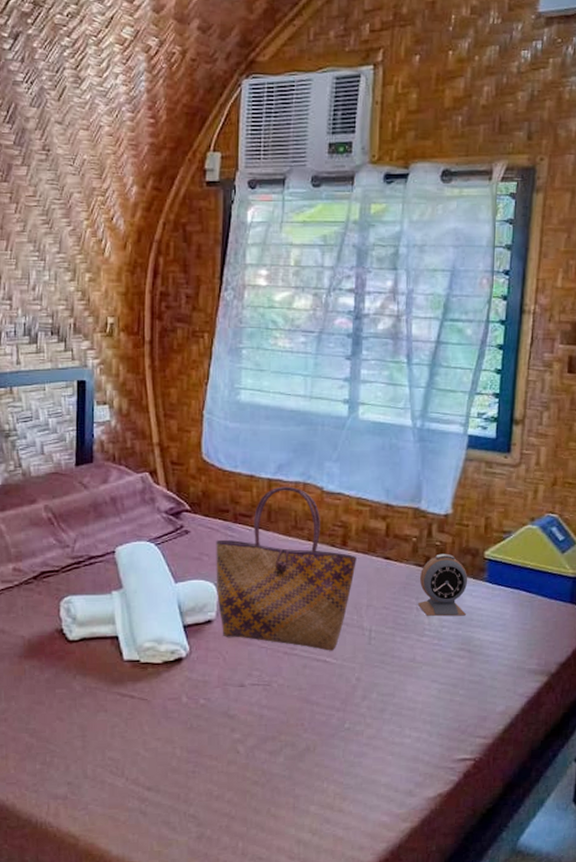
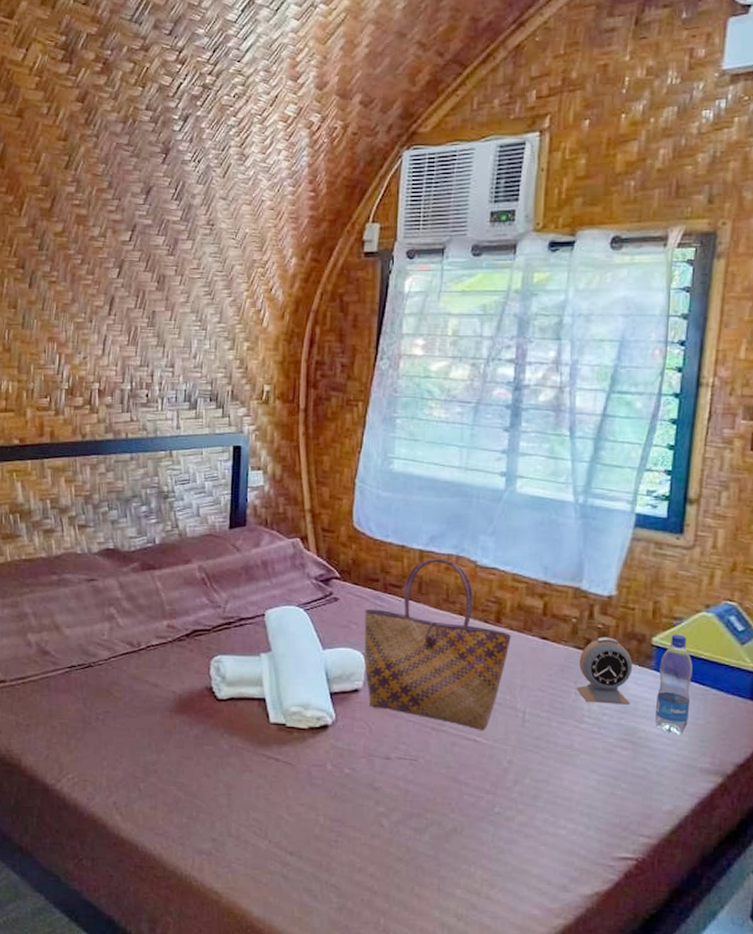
bottle: none [488,547,521,641] -> present [654,634,693,735]

